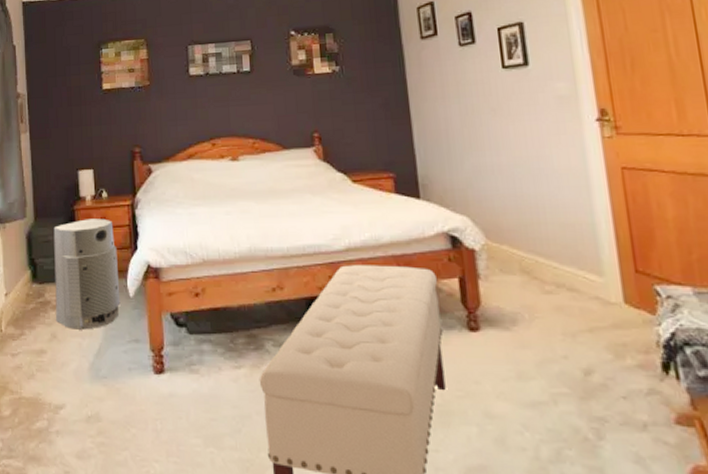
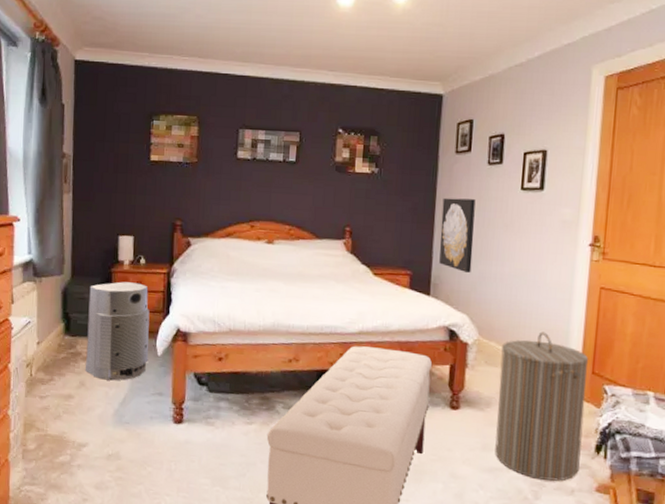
wall art: none [415,86,463,168] -> present [439,197,476,273]
laundry hamper: none [516,227,647,415] -> present [494,331,589,482]

